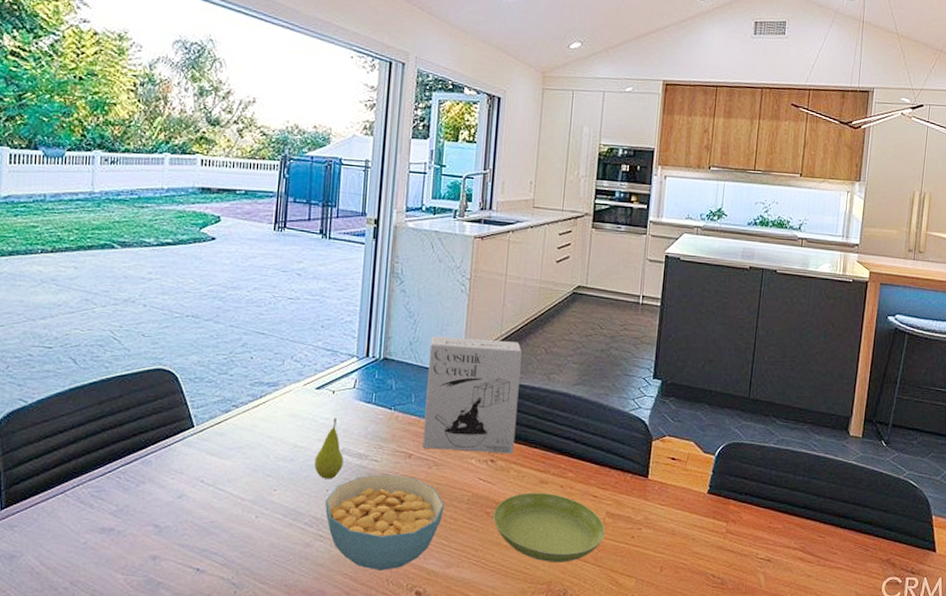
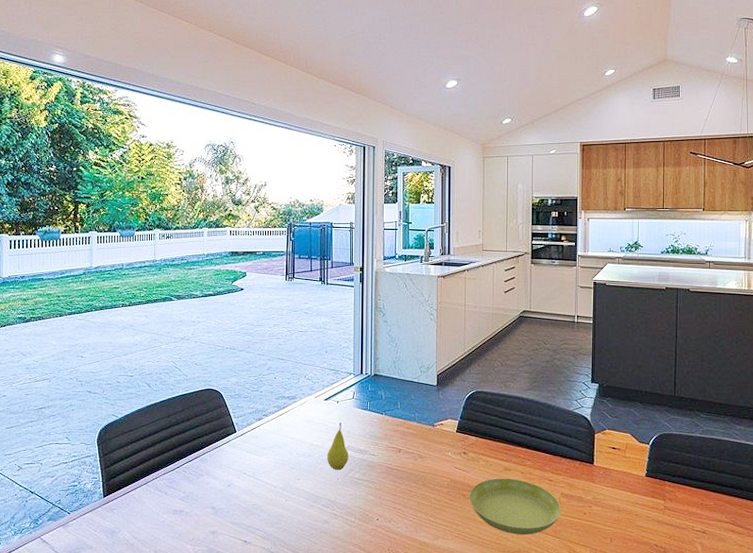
cereal bowl: present [325,474,445,570] -> none [337,465,429,542]
cereal box: present [423,335,522,454] -> none [409,355,482,447]

